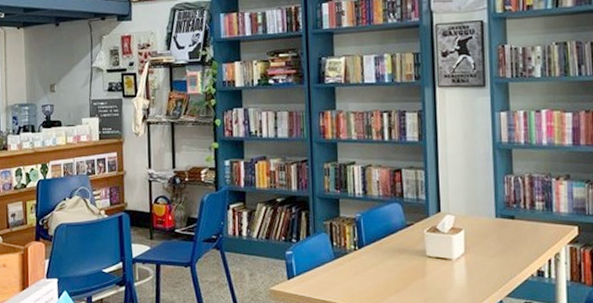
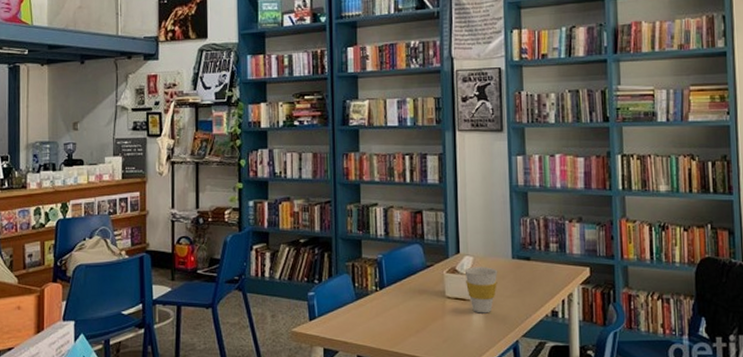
cup: none [445,226,481,273] -> present [464,267,498,313]

